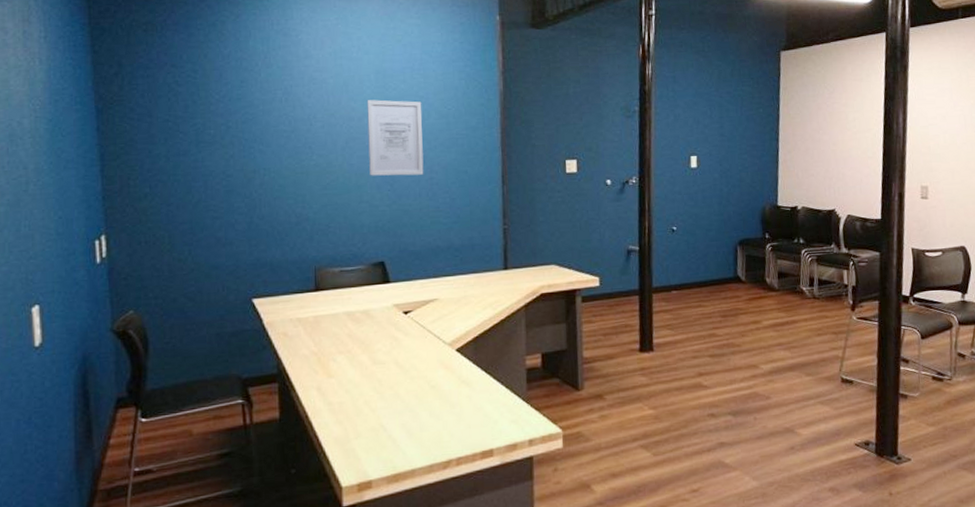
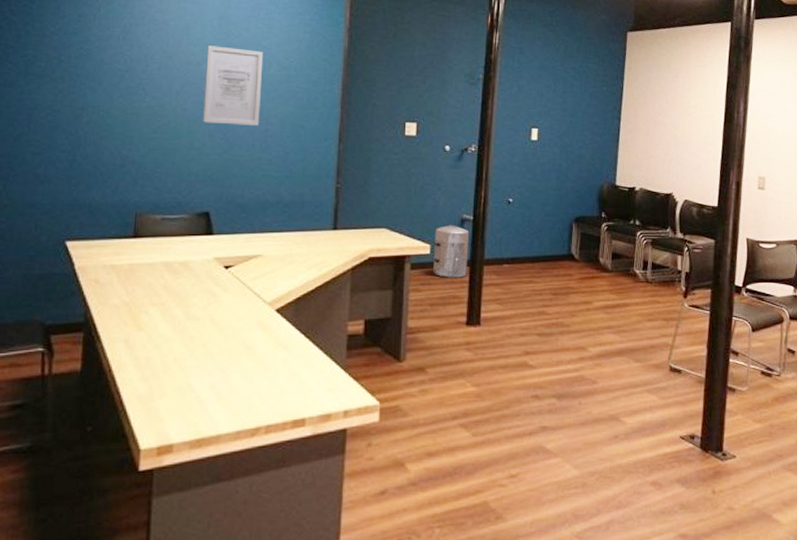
waste bin: none [601,255,637,308] -> present [432,223,470,278]

